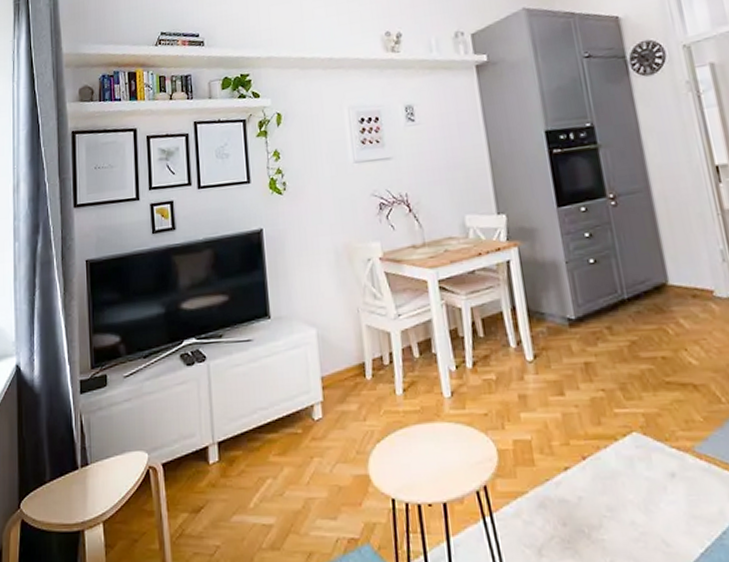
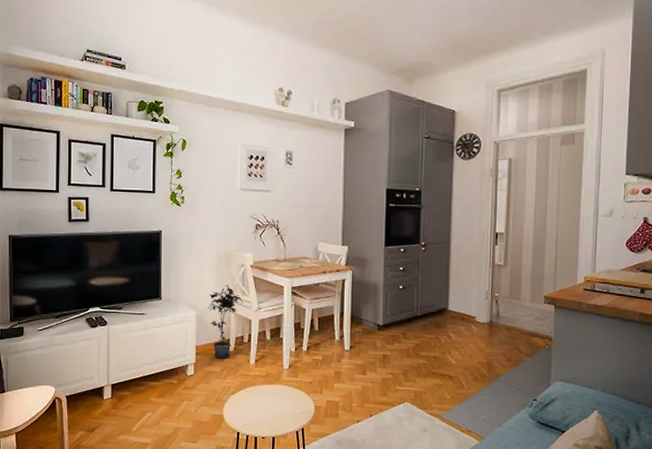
potted plant: none [330,287,376,392] -> present [207,284,243,359]

